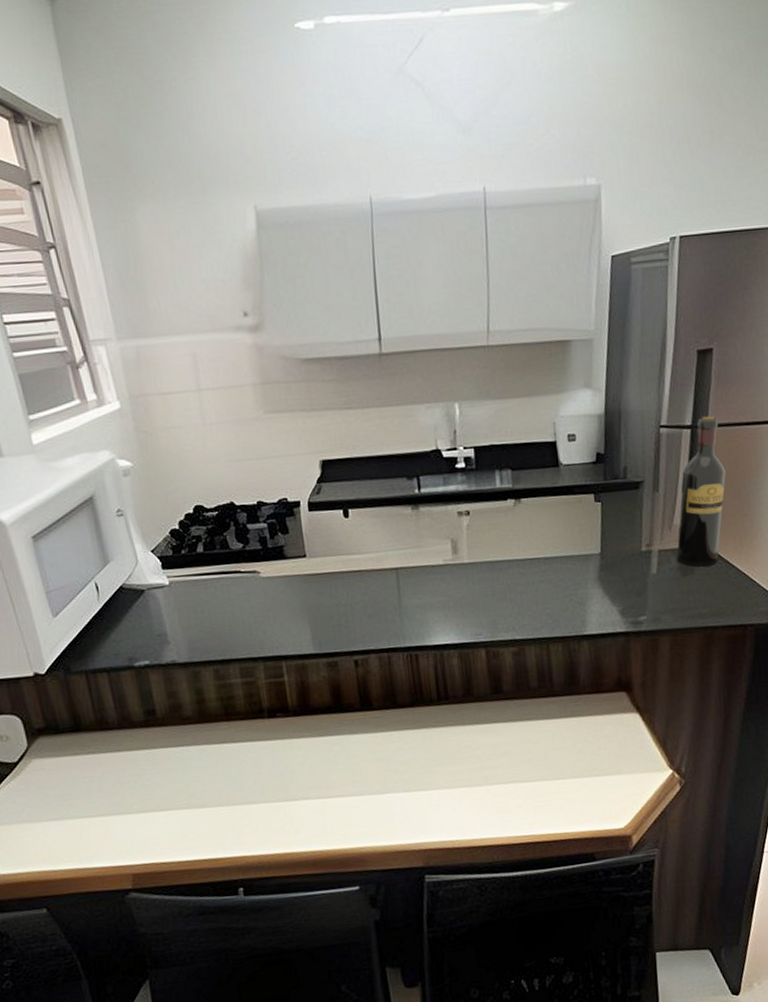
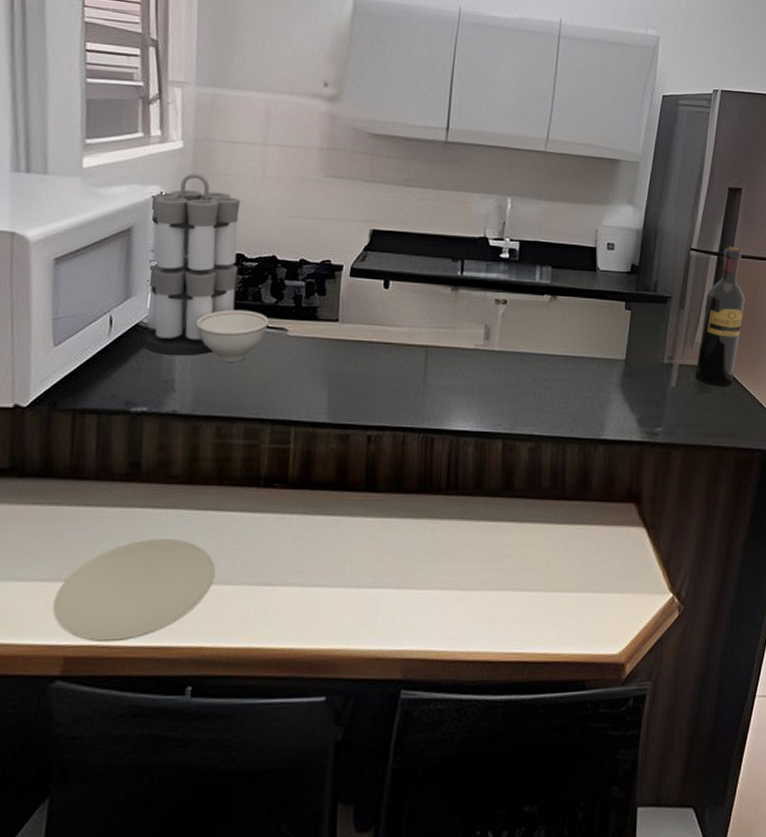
spice rack: none [100,431,206,612] -> present [140,172,241,357]
plate: none [111,771,242,860] -> present [52,538,215,643]
bowl: none [173,558,241,611] -> present [196,309,269,362]

